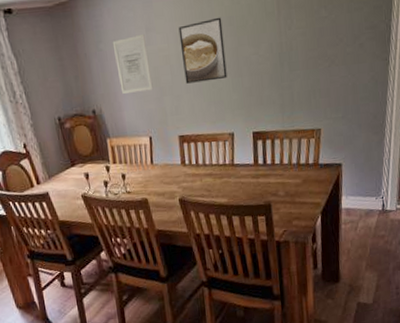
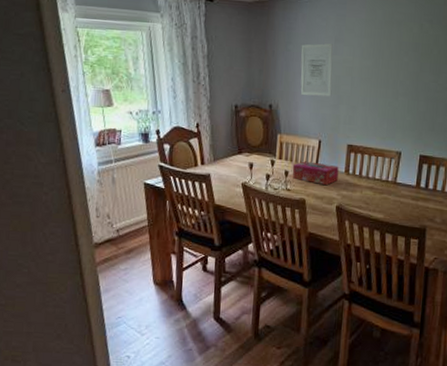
tissue box: none [128,159,176,181] -> present [292,161,339,185]
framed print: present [178,17,227,84] -> none [363,41,408,99]

